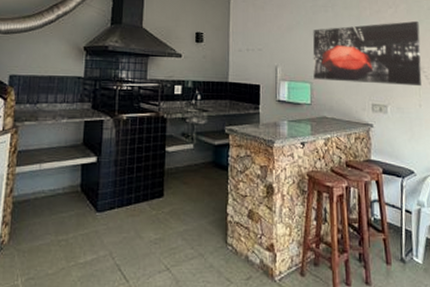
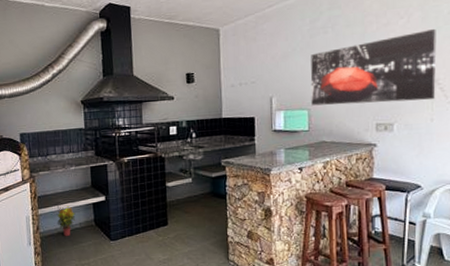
potted plant: none [36,165,60,204] -> present [57,206,76,237]

